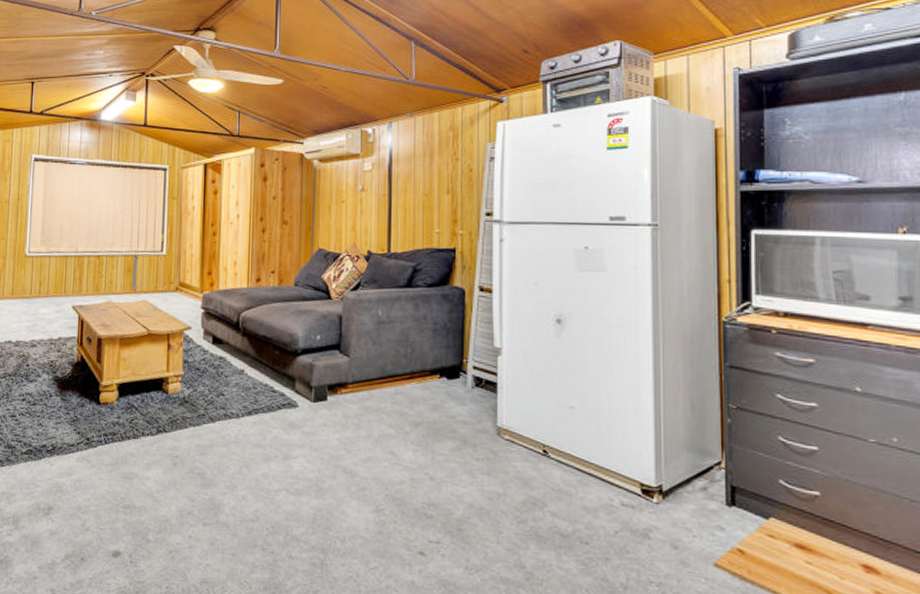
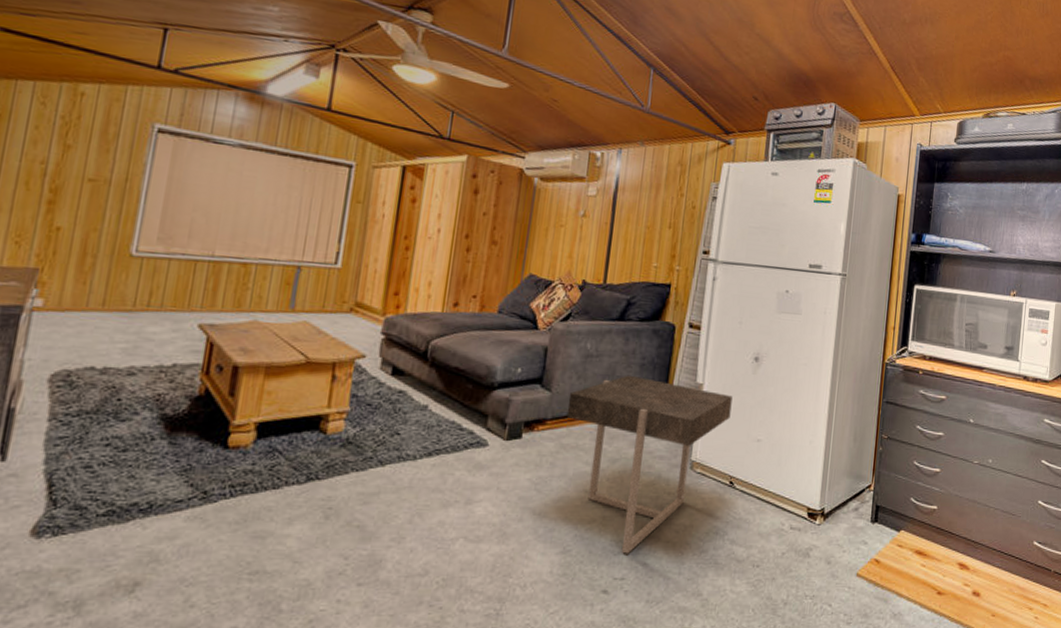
side table: none [366,340,536,518] -> present [566,375,733,554]

